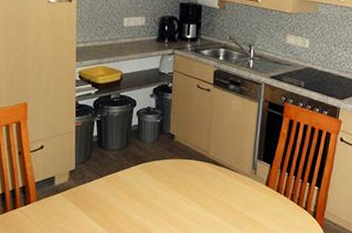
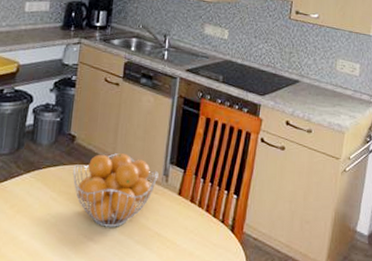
fruit basket: none [174,149,248,211] -> present [72,152,159,227]

